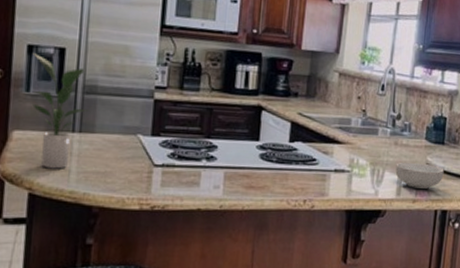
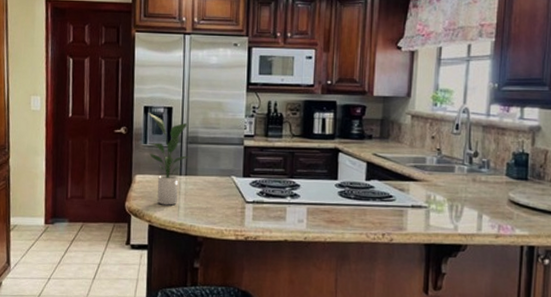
cereal bowl: present [395,162,444,189] -> none [475,198,529,224]

